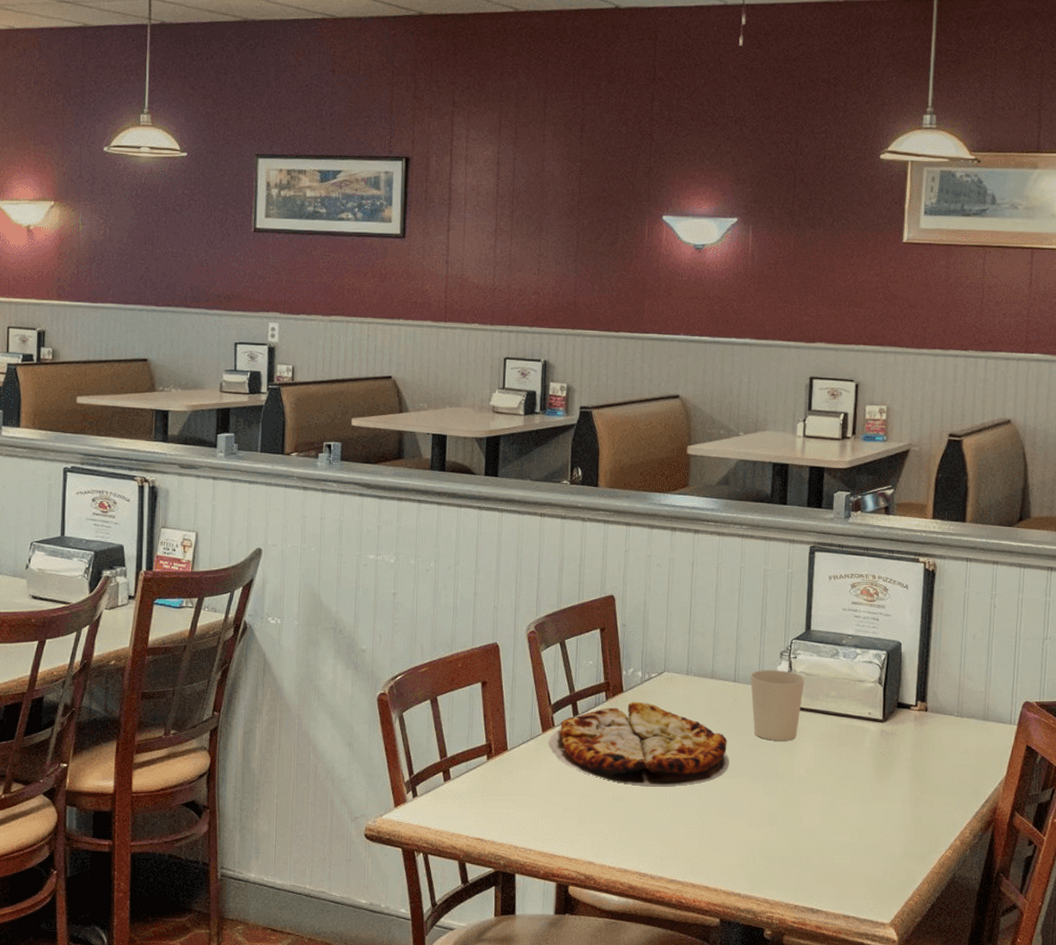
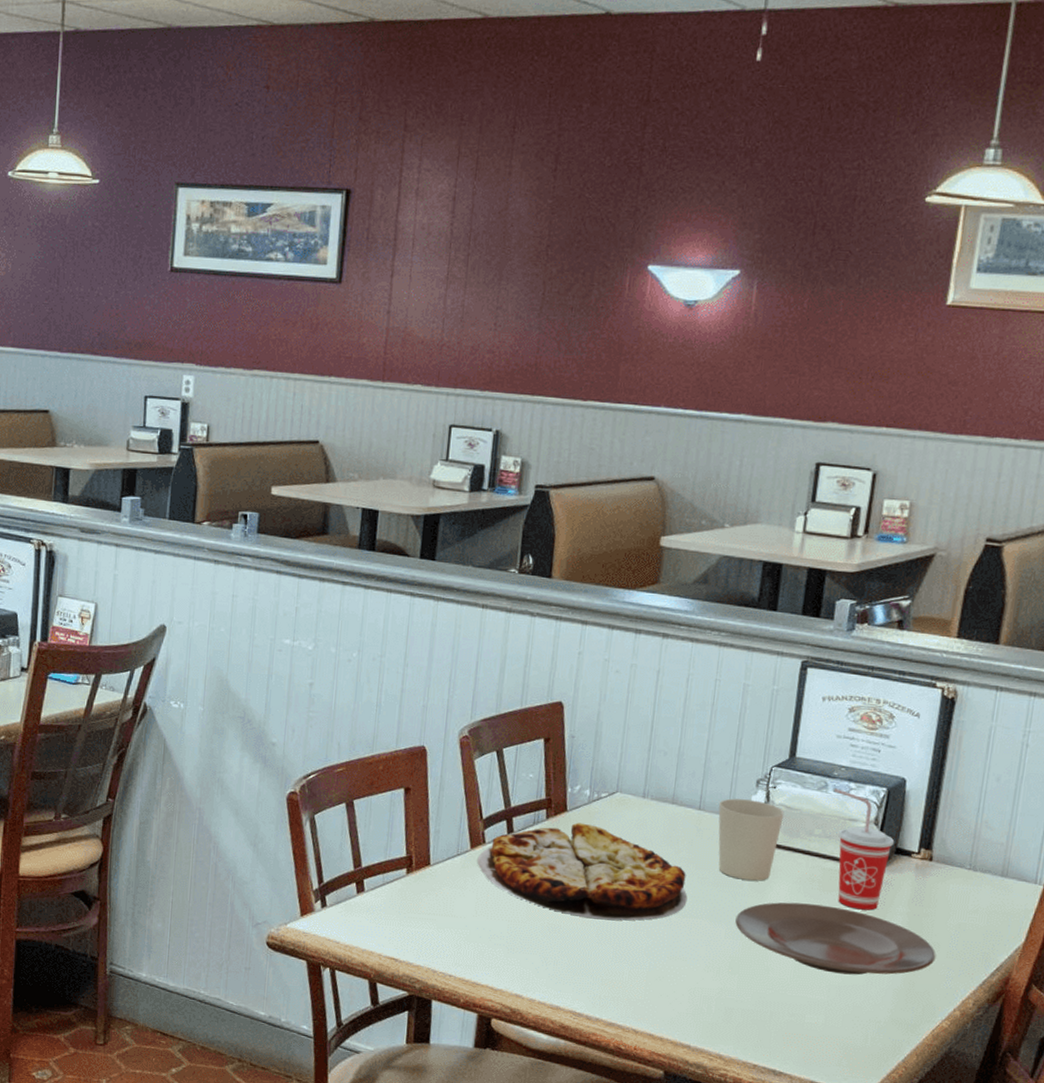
plate: none [771,757,937,817] -> present [735,902,936,975]
beverage cup: none [844,655,896,759] -> present [833,788,895,911]

